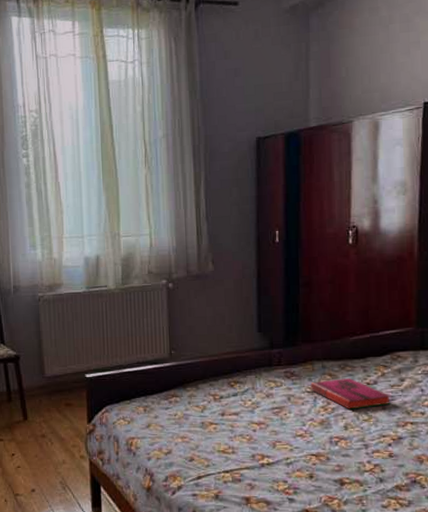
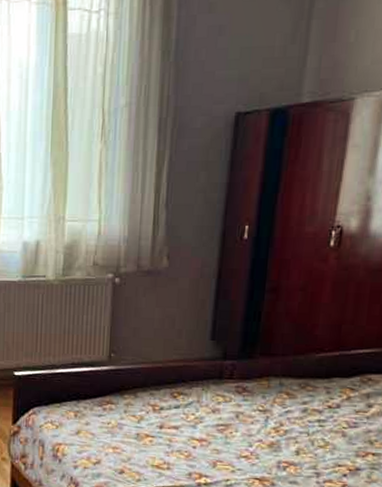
hardback book: present [310,378,390,409] -> none [263,399,353,434]

